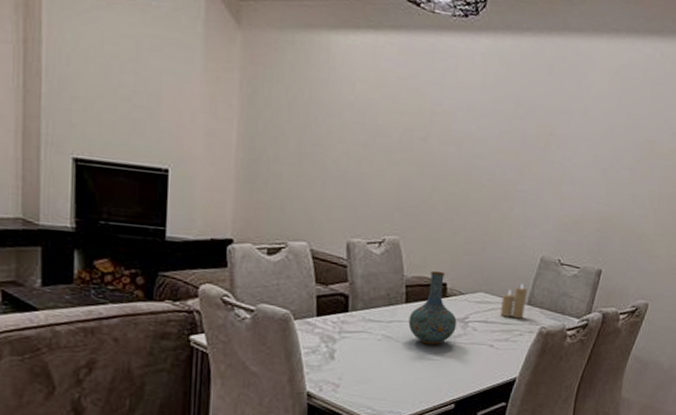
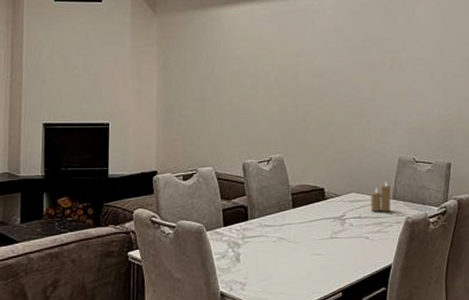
vase: present [408,270,457,345] -> none [297,178,336,242]

